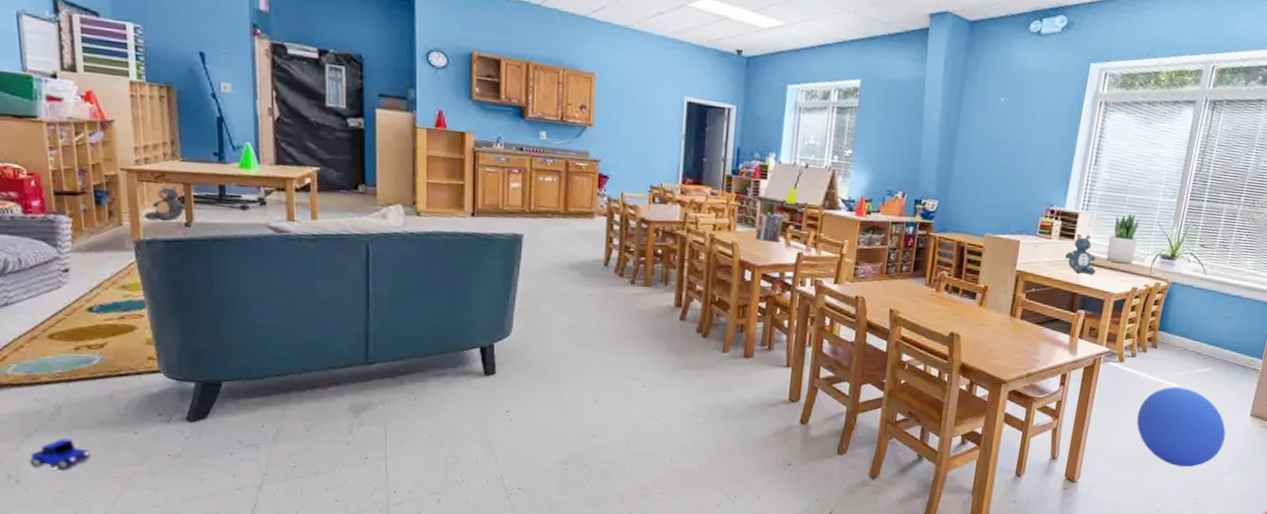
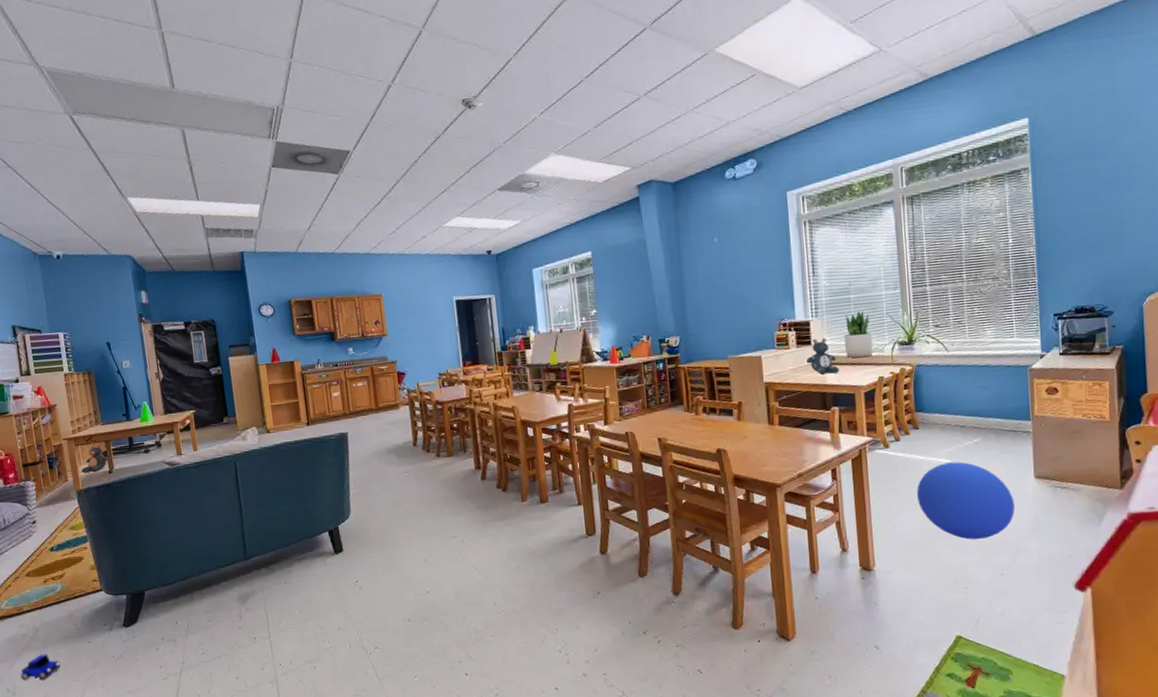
books: present [756,212,783,243] -> none [529,374,551,401]

